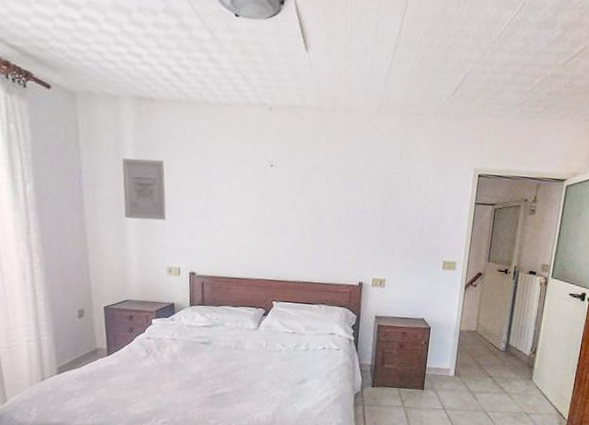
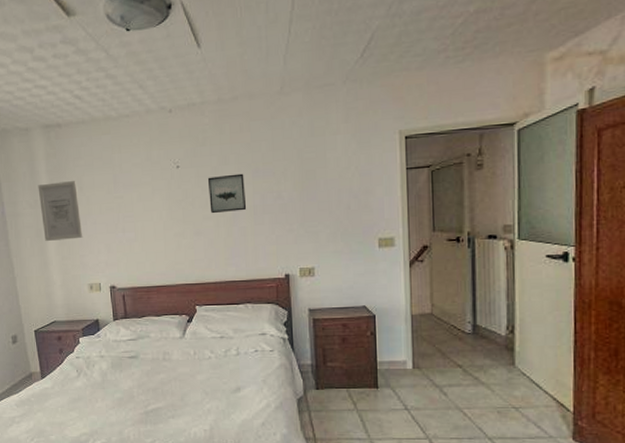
wall art: none [298,181,334,218] -> present [207,173,247,214]

